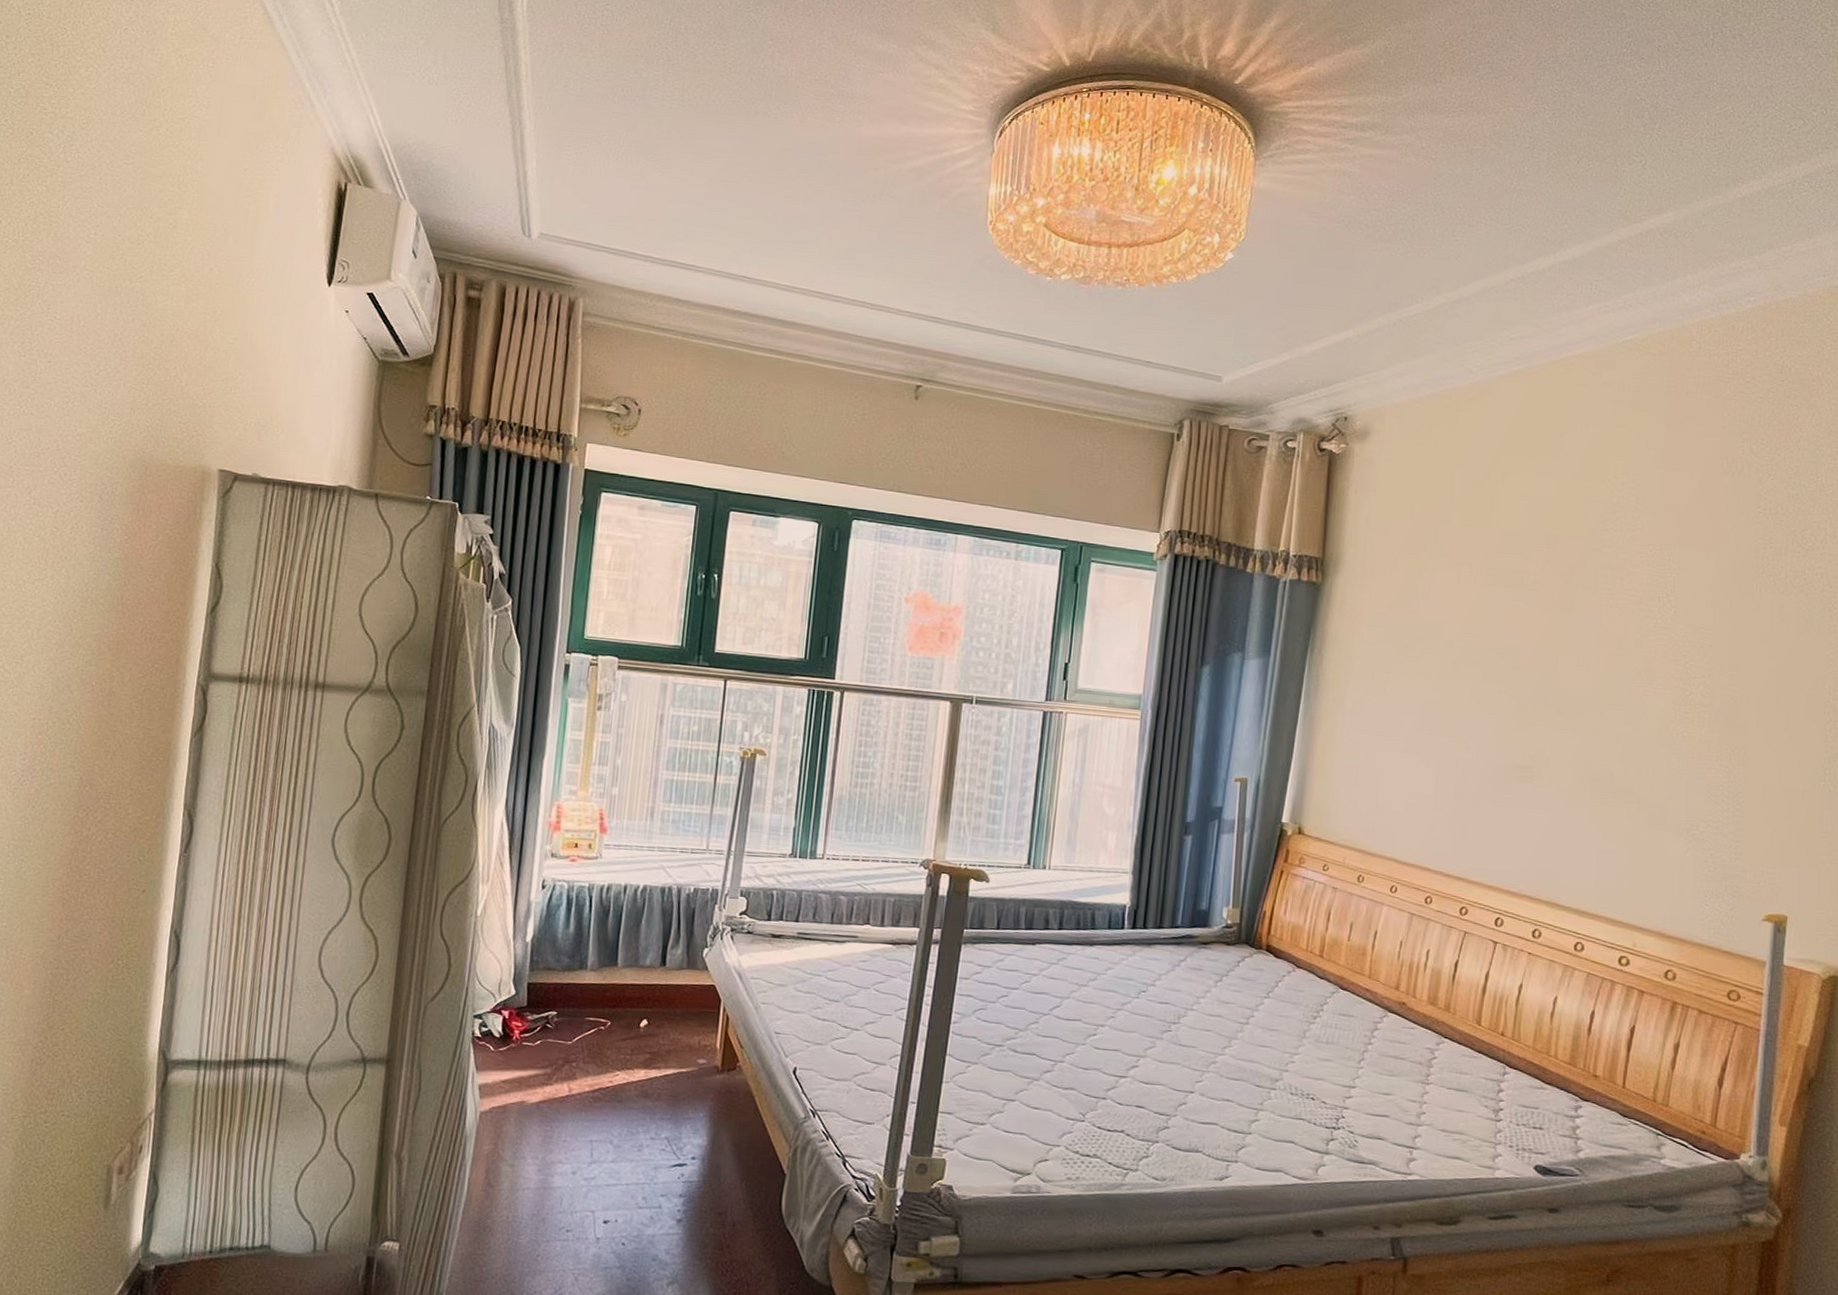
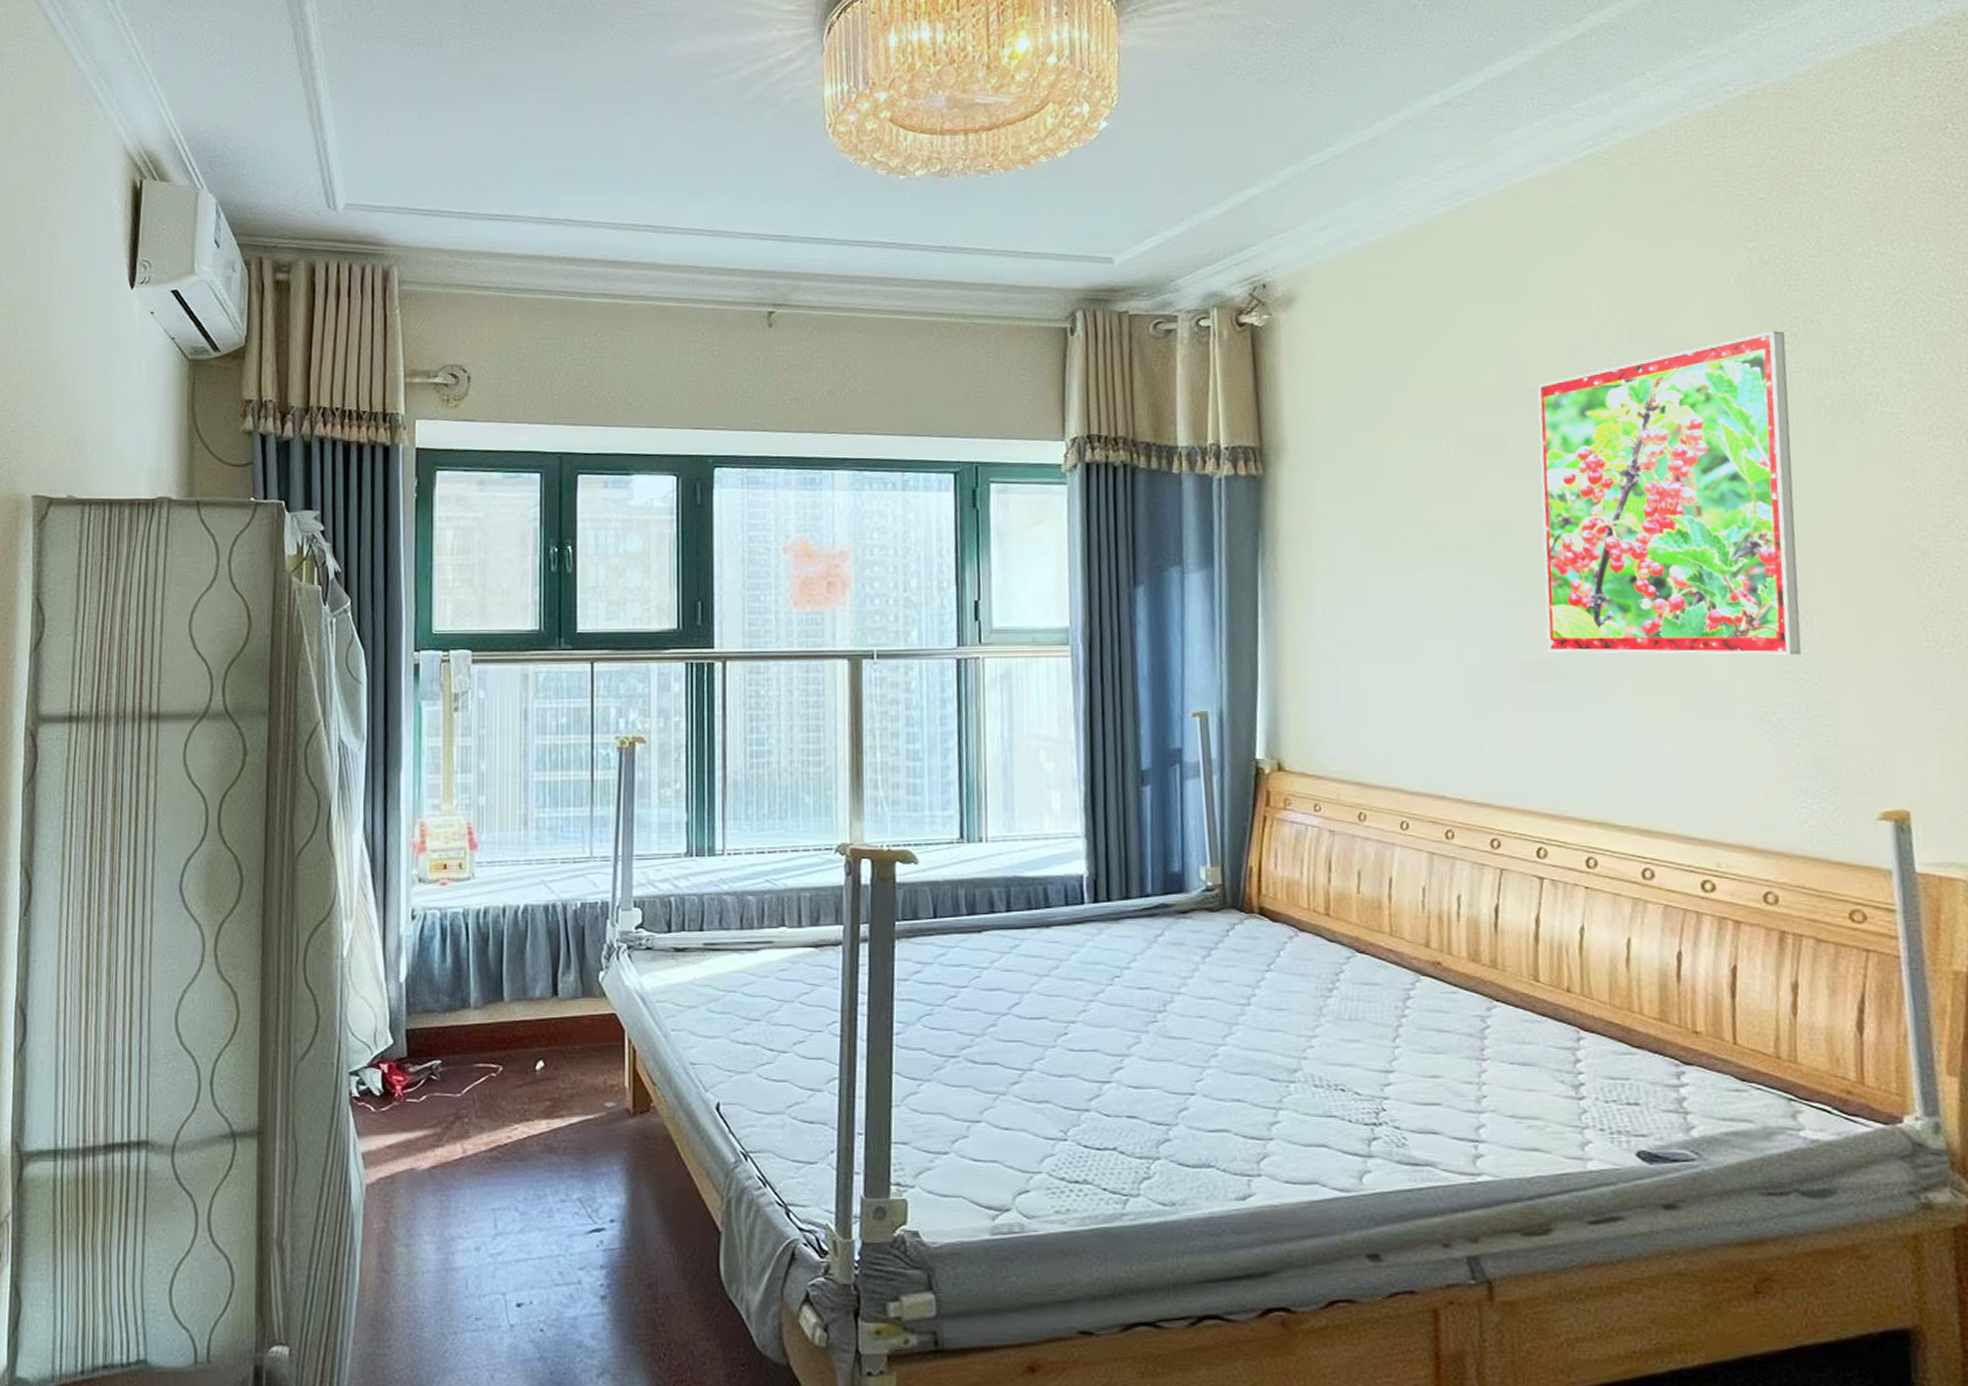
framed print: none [1529,511,1758,782] -> present [1537,331,1801,655]

